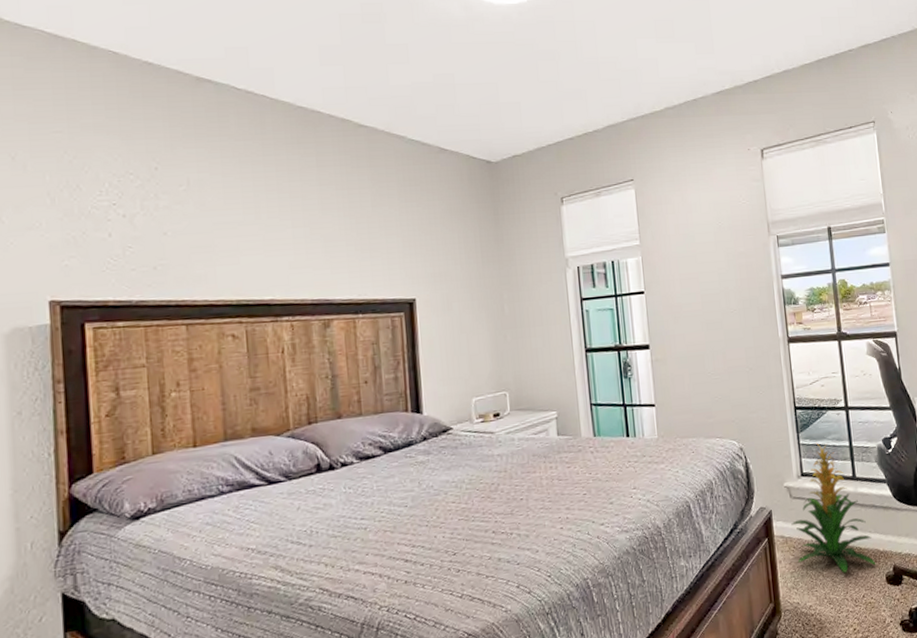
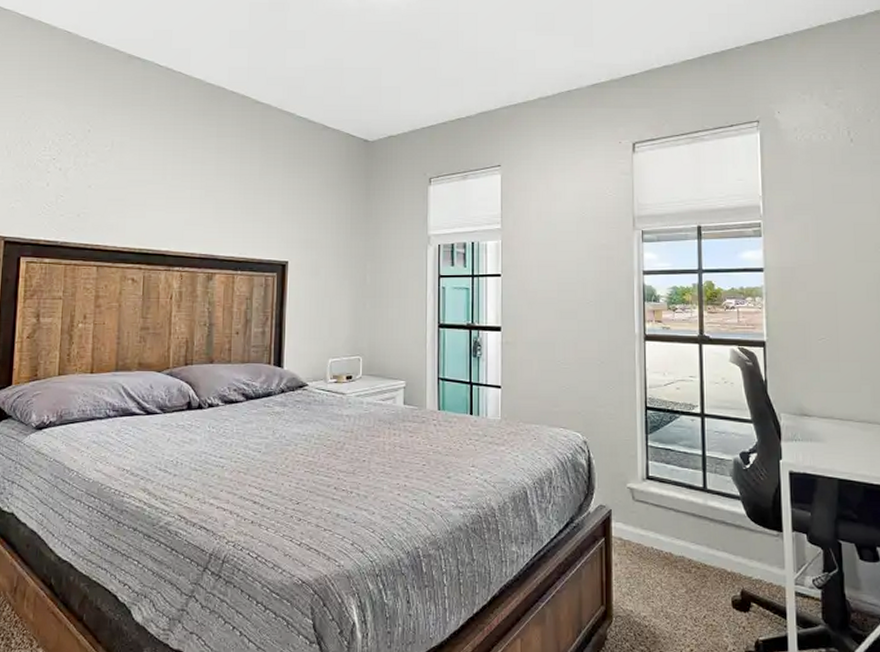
indoor plant: present [791,442,876,573] -> none [631,446,722,588]

